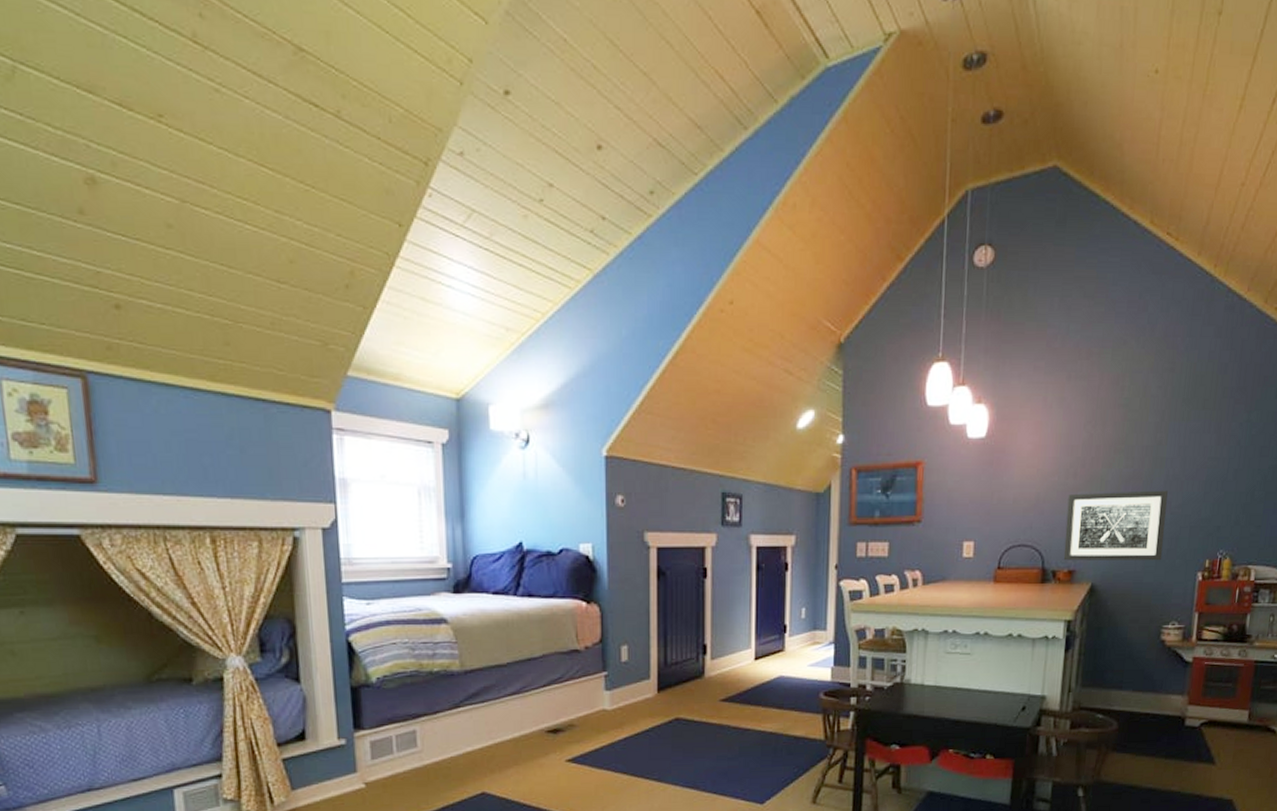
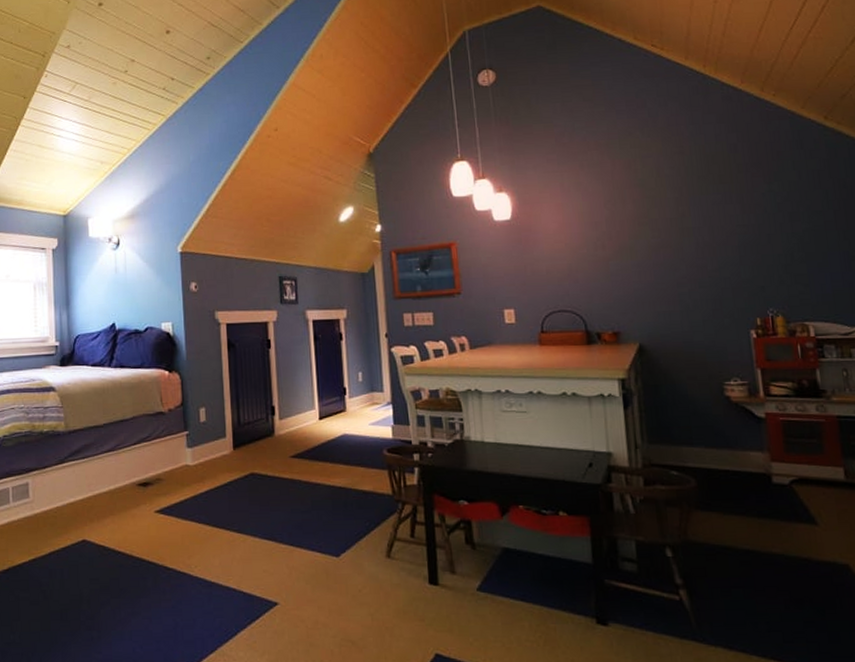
wall art: present [1063,490,1168,561] -> none [600,256,709,323]

